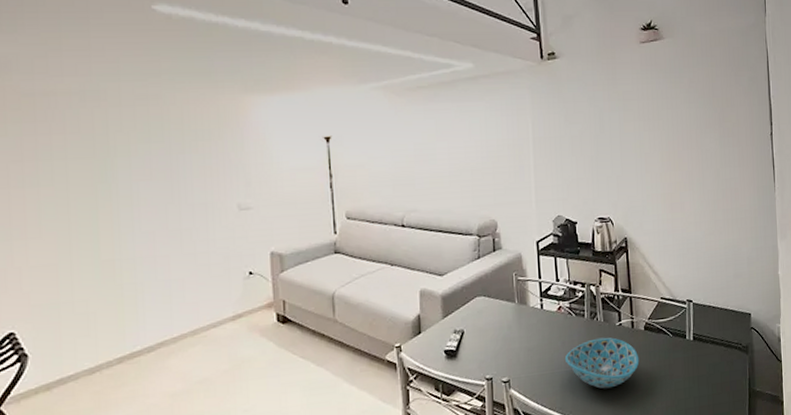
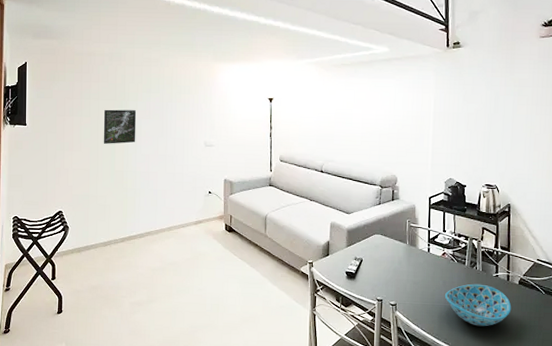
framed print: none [76,170,132,223] -> present [103,109,137,144]

